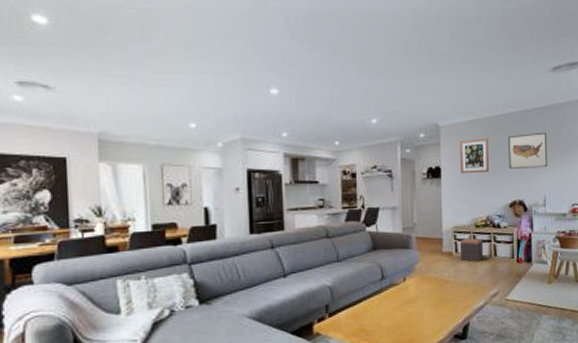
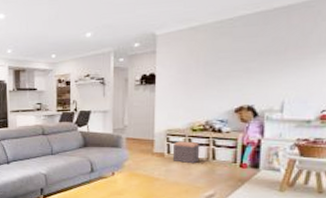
wall art: present [460,138,489,174] -> none [178,43,213,80]
wall art: present [508,132,548,169] -> none [237,33,292,74]

